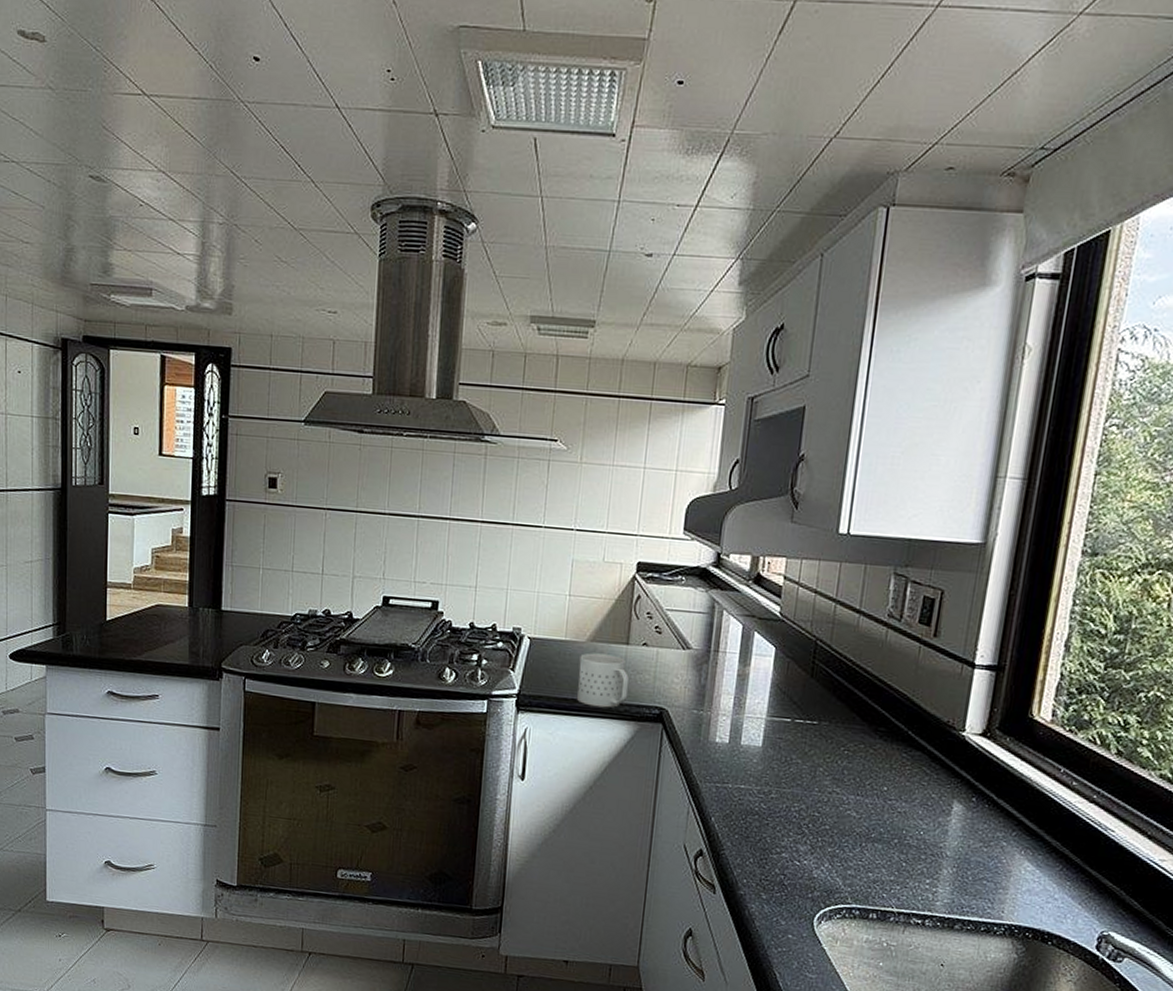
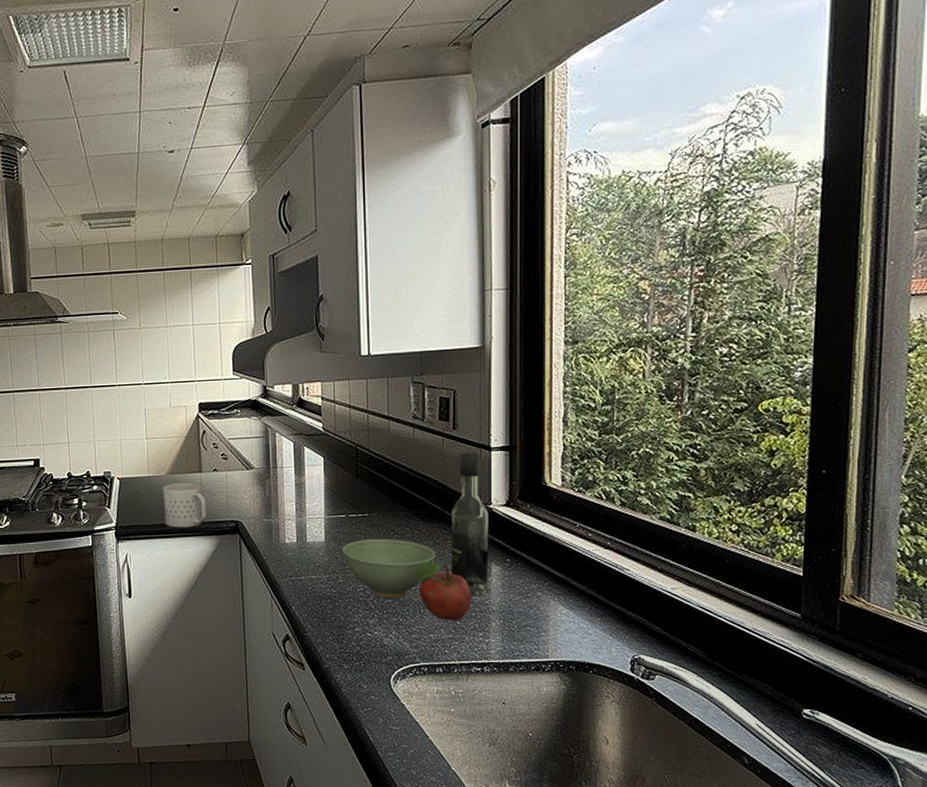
bowl: none [780,751,891,826] -> present [341,538,436,598]
fruit: none [861,786,925,862] -> present [414,561,471,621]
bottle: none [904,664,961,837] -> present [450,451,489,596]

